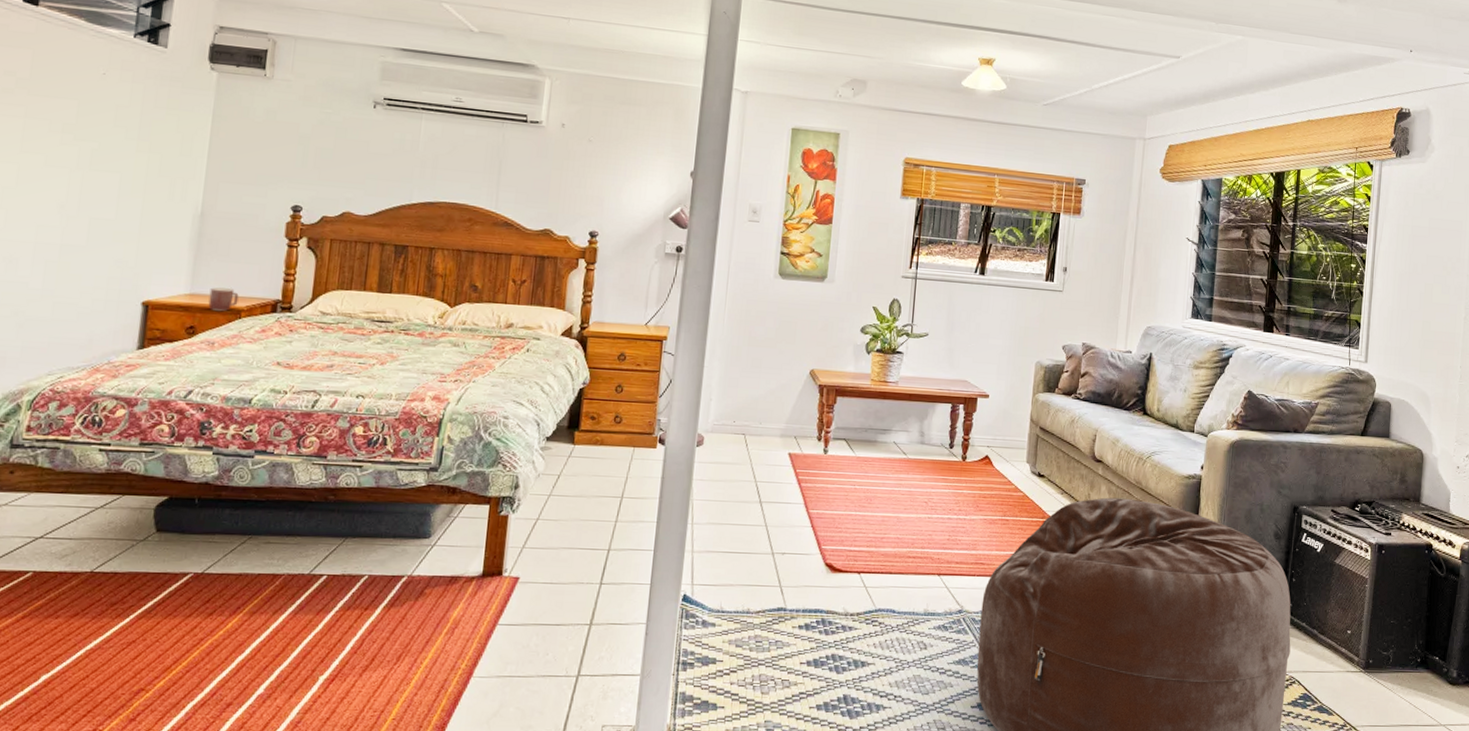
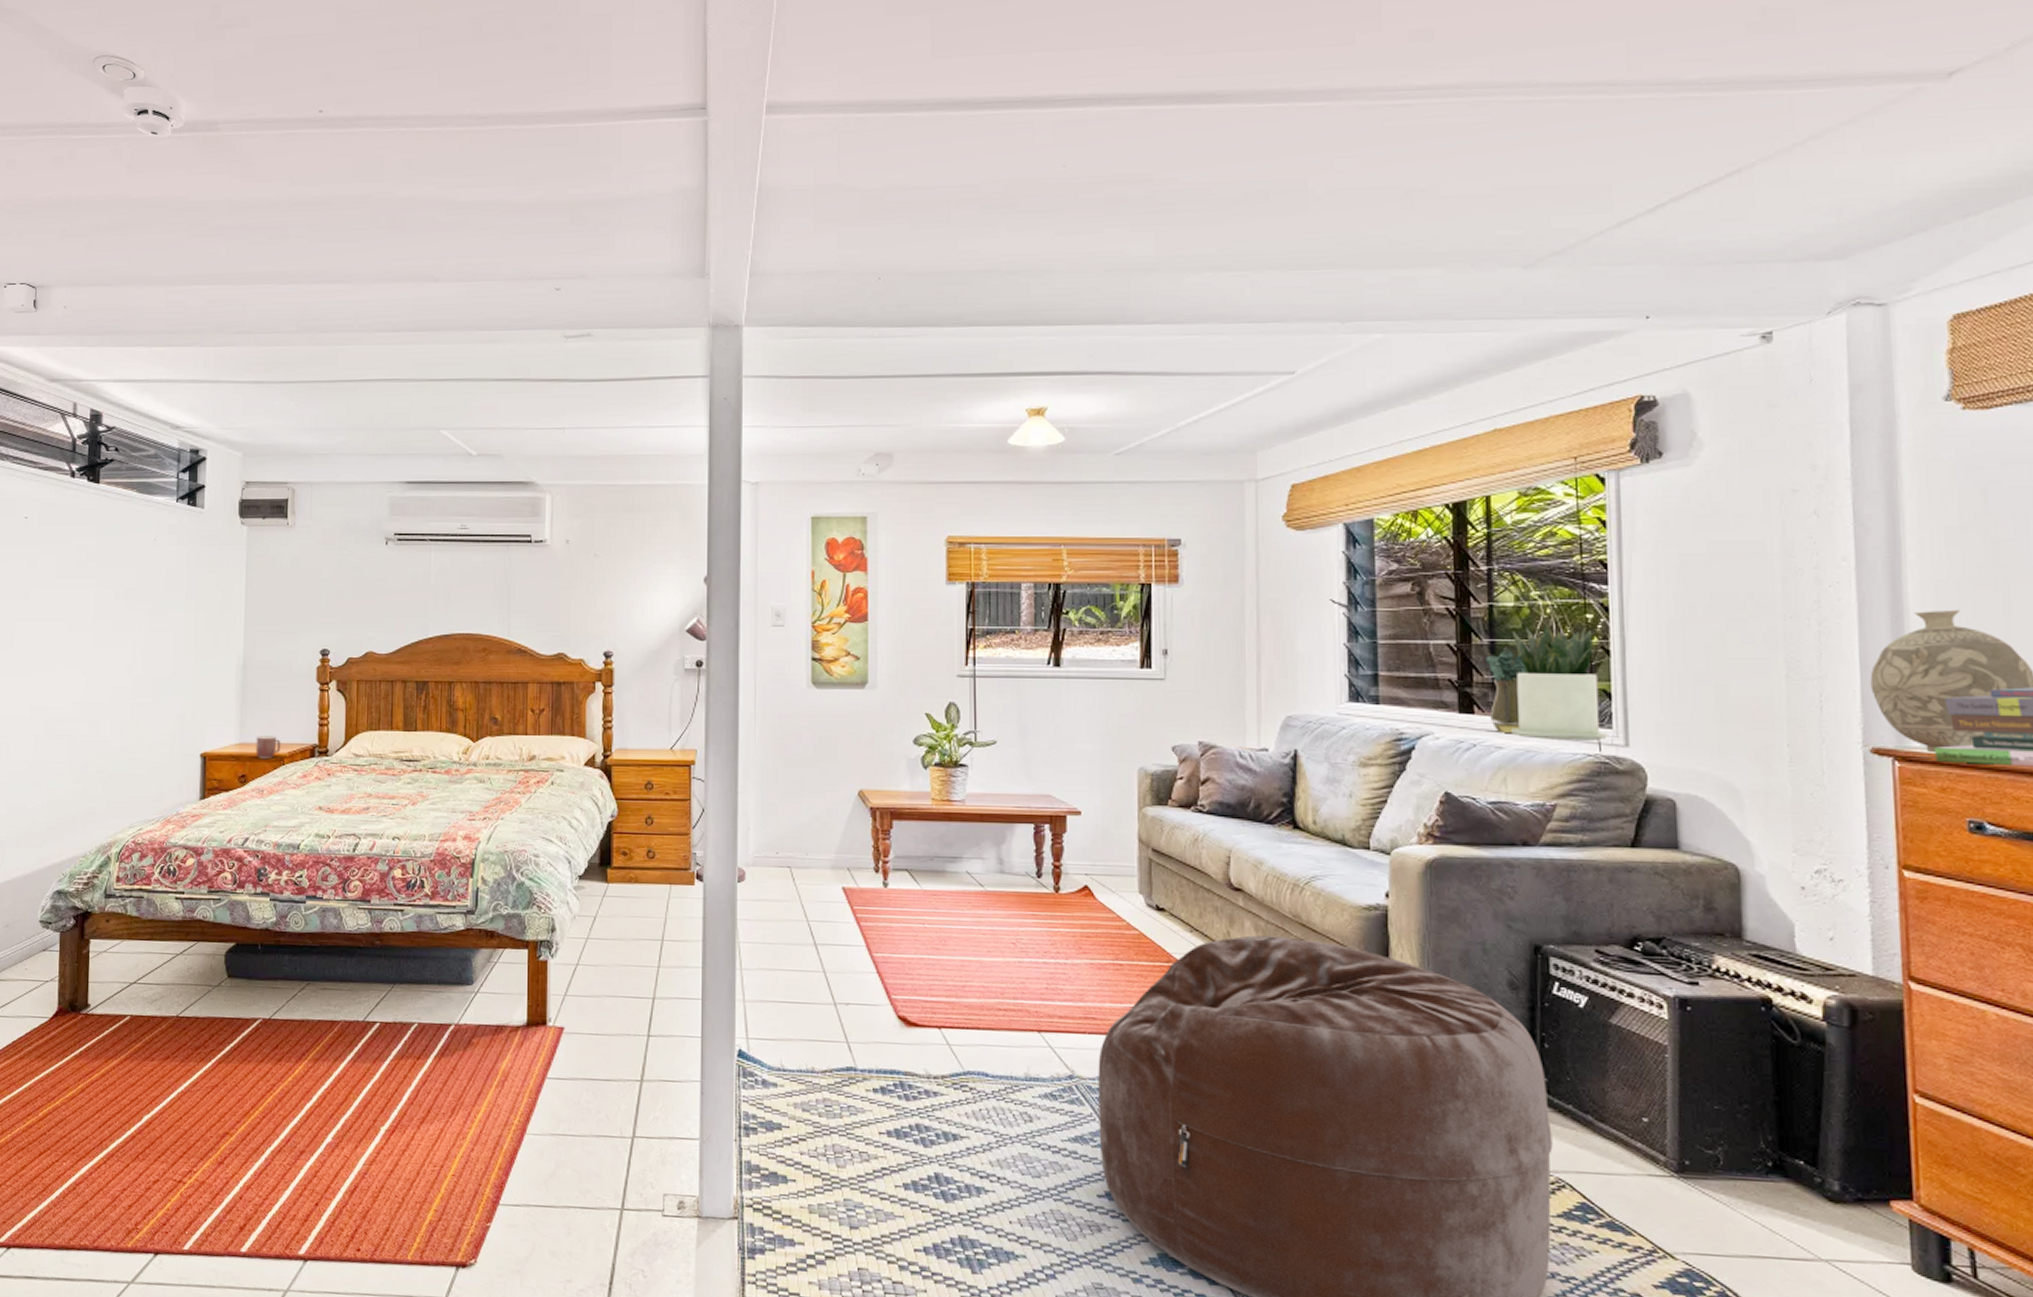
vase: none [1283,283,1310,349] -> present [1486,646,1527,734]
planter: none [1295,269,1356,357] -> present [1510,624,1609,740]

